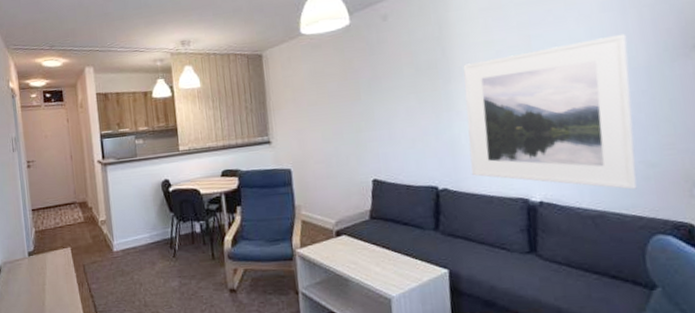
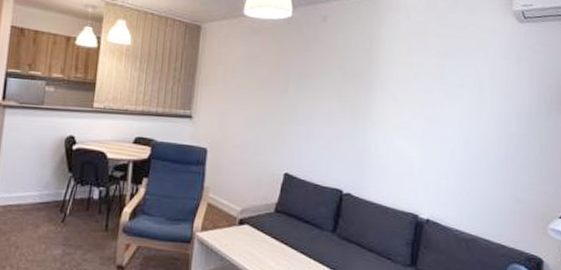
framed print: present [463,33,637,190] -> none [374,79,518,220]

